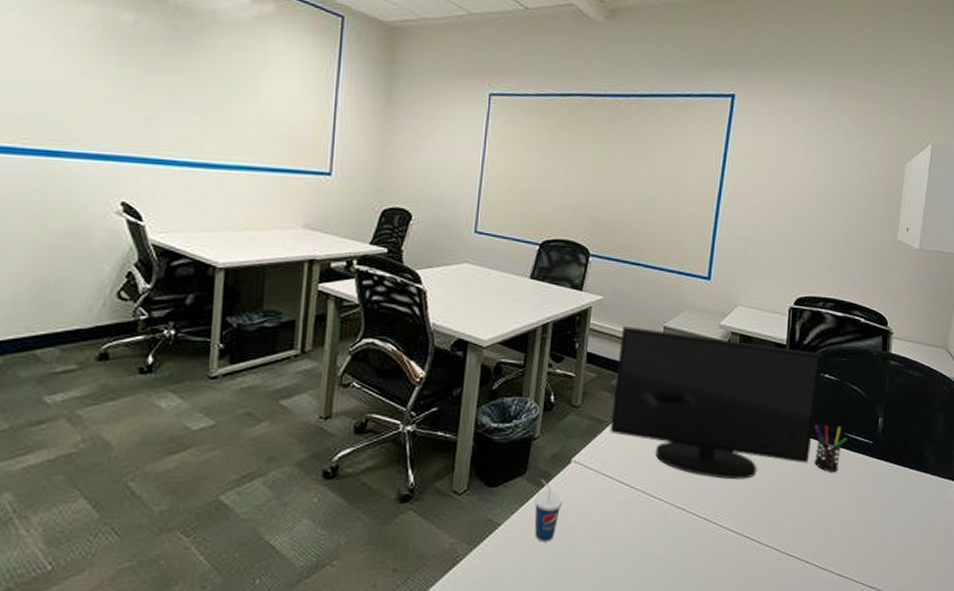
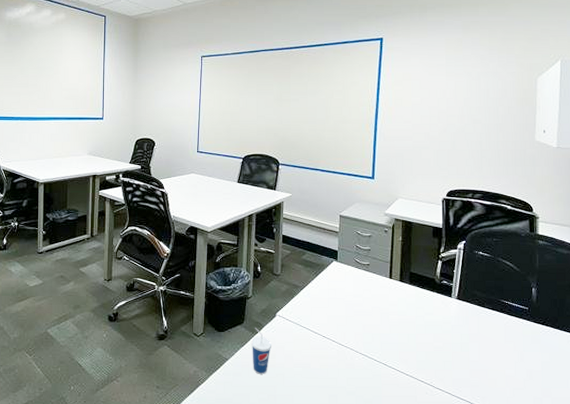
monitor: present [610,326,823,480] -> none [303,216,476,335]
pen holder: present [814,425,848,472] -> none [474,293,505,332]

